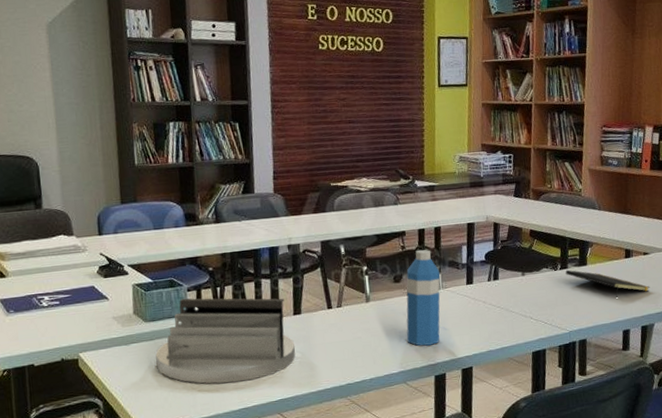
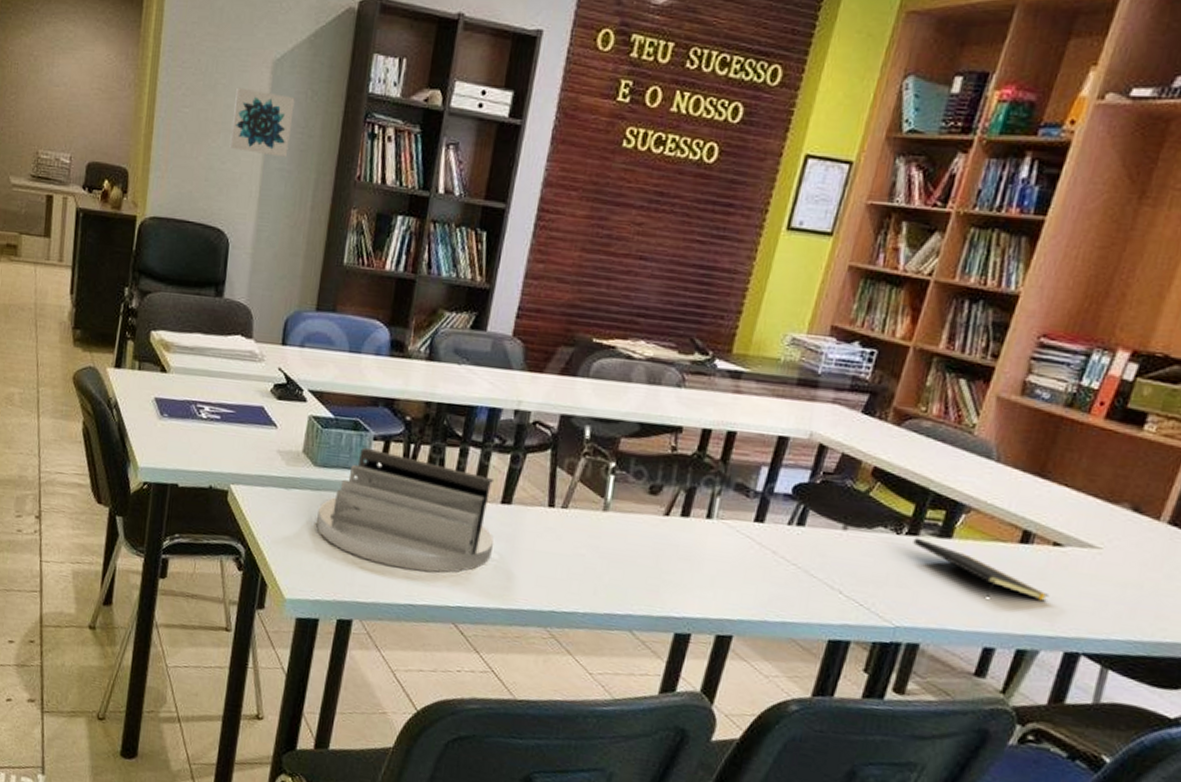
wall art: none [20,47,73,95] -> present [229,87,295,159]
water bottle: present [406,249,440,346] -> none [646,456,720,592]

